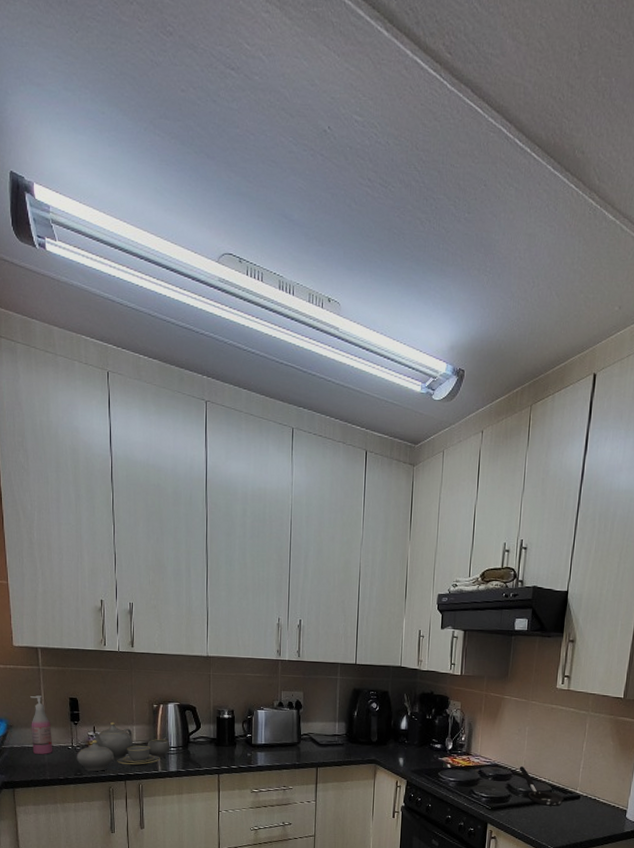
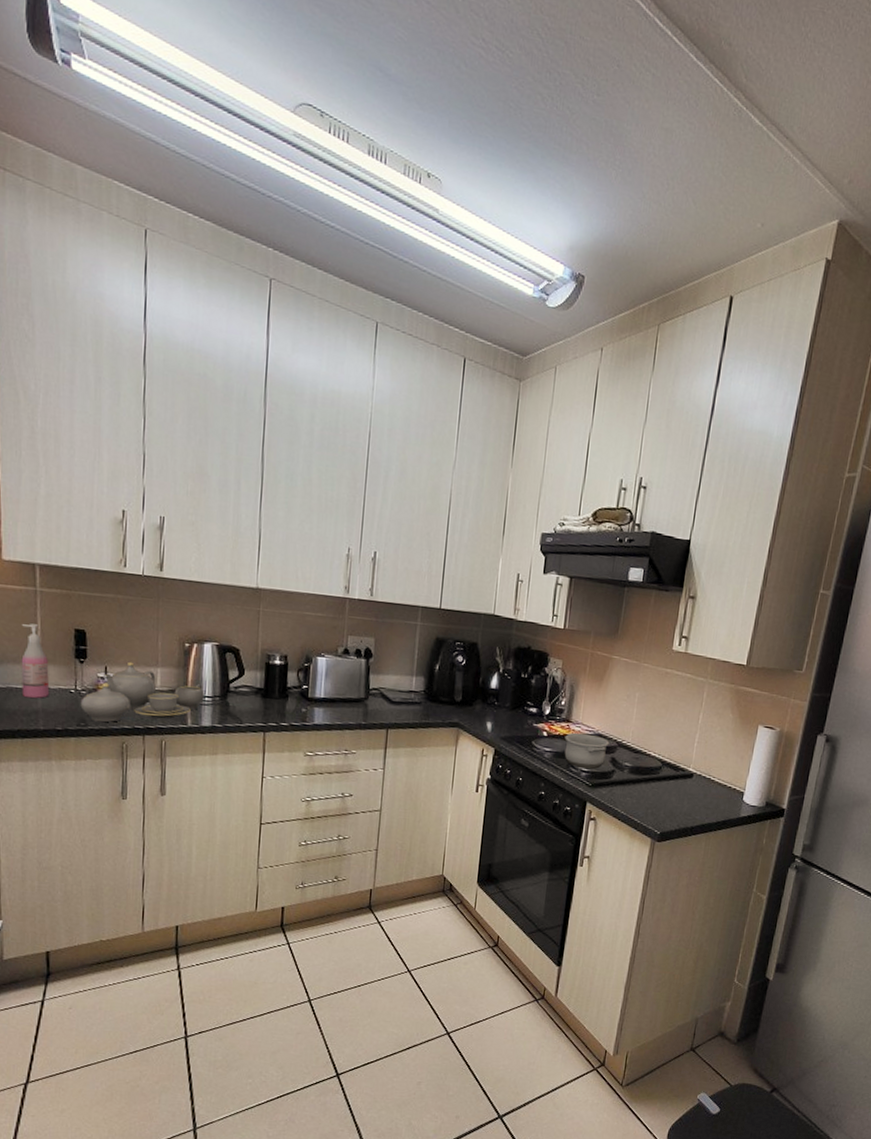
cooking pot: none [466,764,505,795] -> present [564,732,609,770]
frying pan: present [519,766,564,806] -> none [625,738,675,785]

